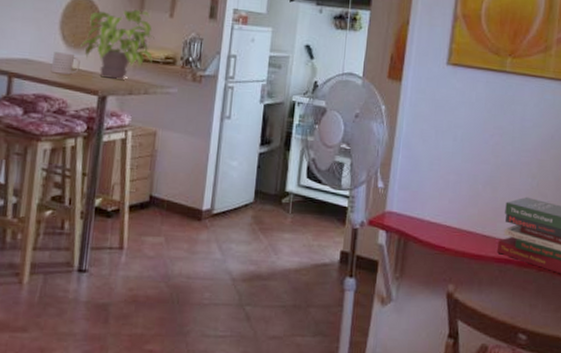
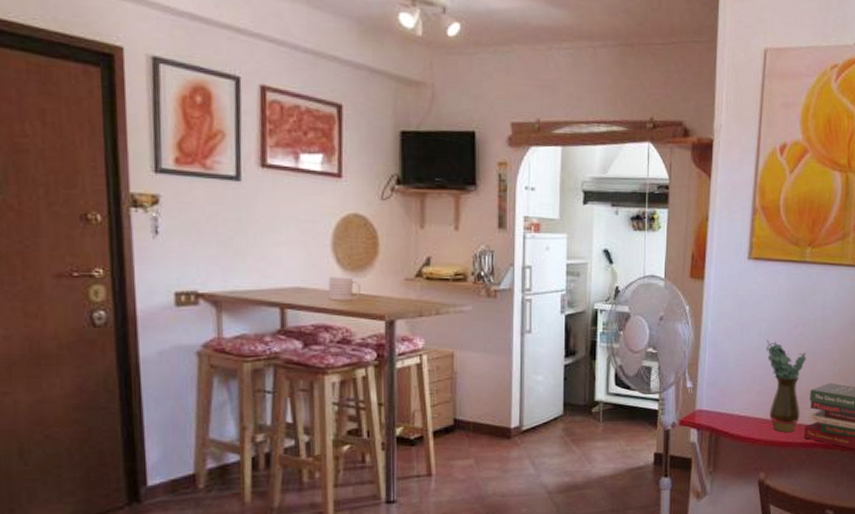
plant: present [80,9,155,79] -> none [358,223,441,301]
vase: none [461,146,503,244] -> present [766,339,806,432]

